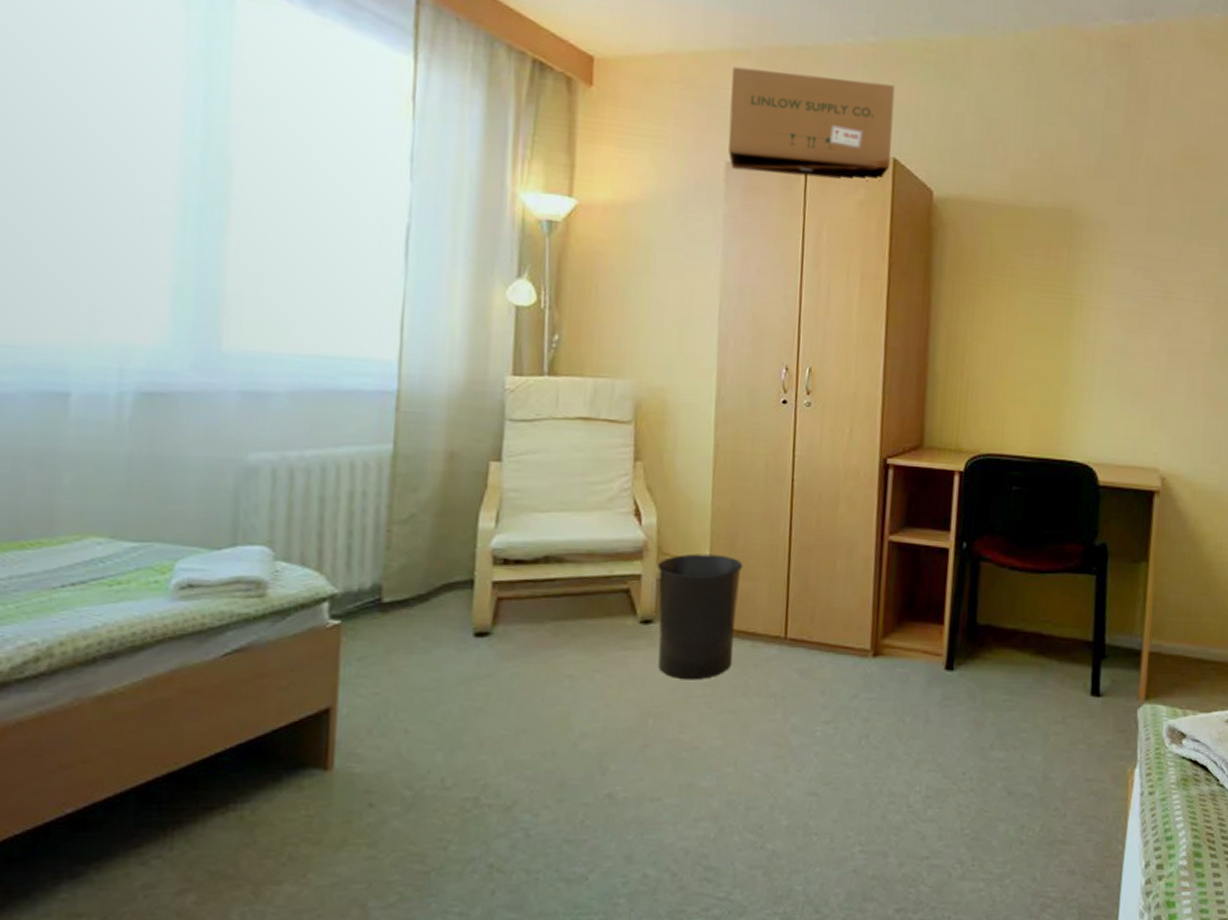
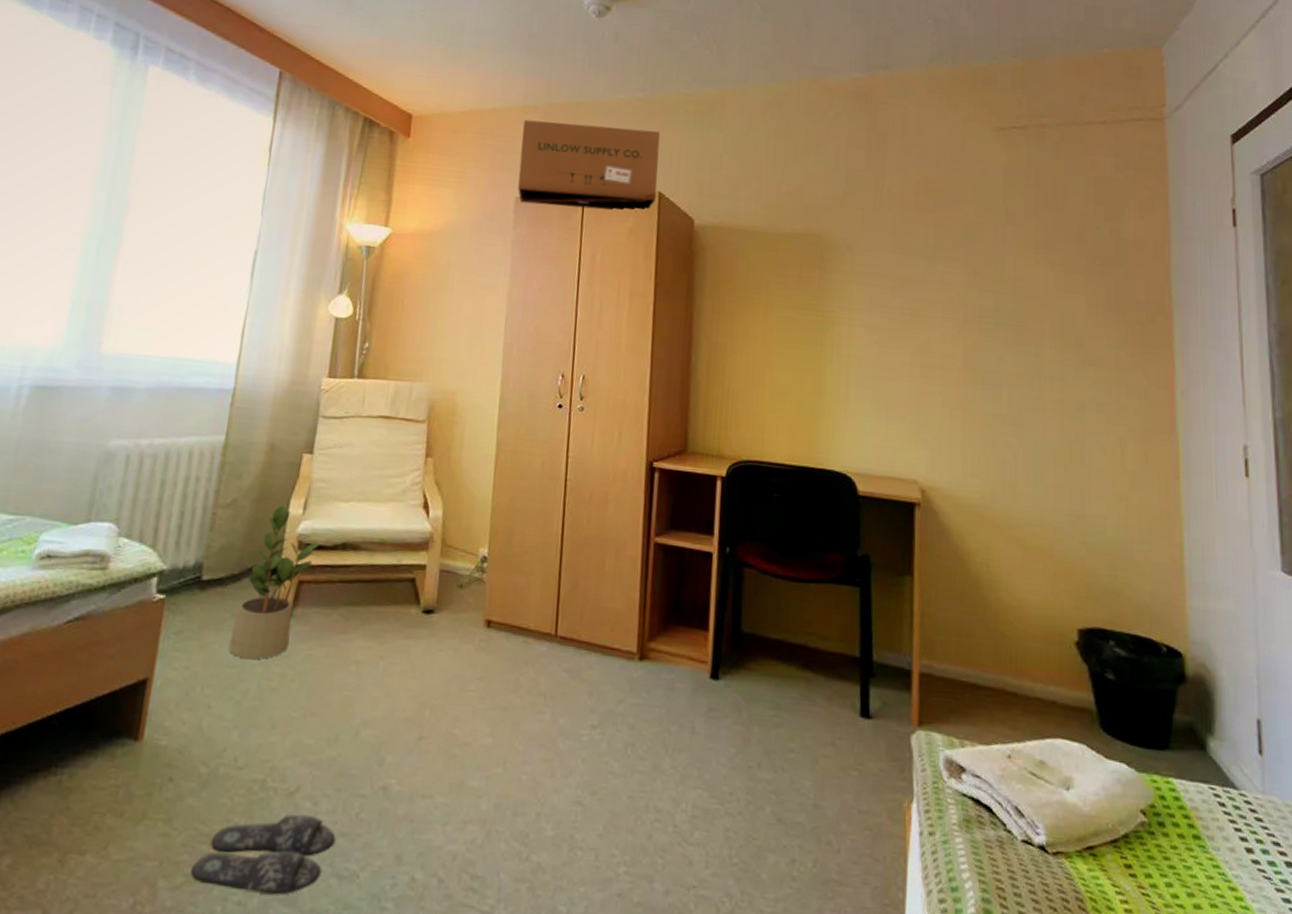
slippers: none [404,827,559,903] -> present [190,814,335,894]
potted plant: none [422,520,518,681] -> present [228,506,320,659]
waste bin: present [656,553,743,680] -> none [436,546,519,673]

